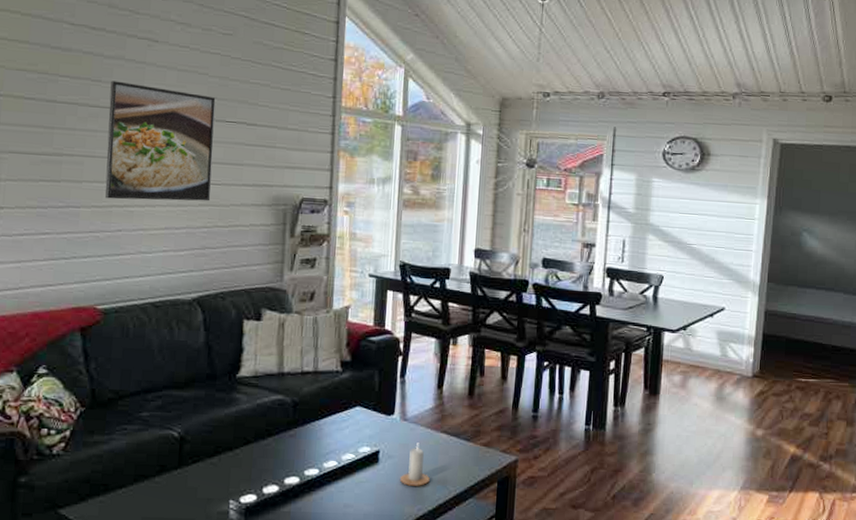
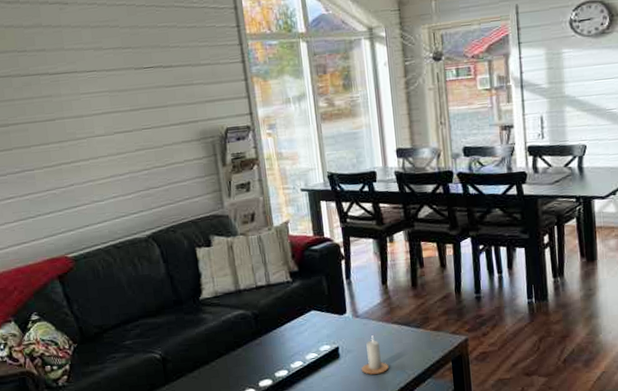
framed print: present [105,81,216,202] -> none [35,47,145,158]

